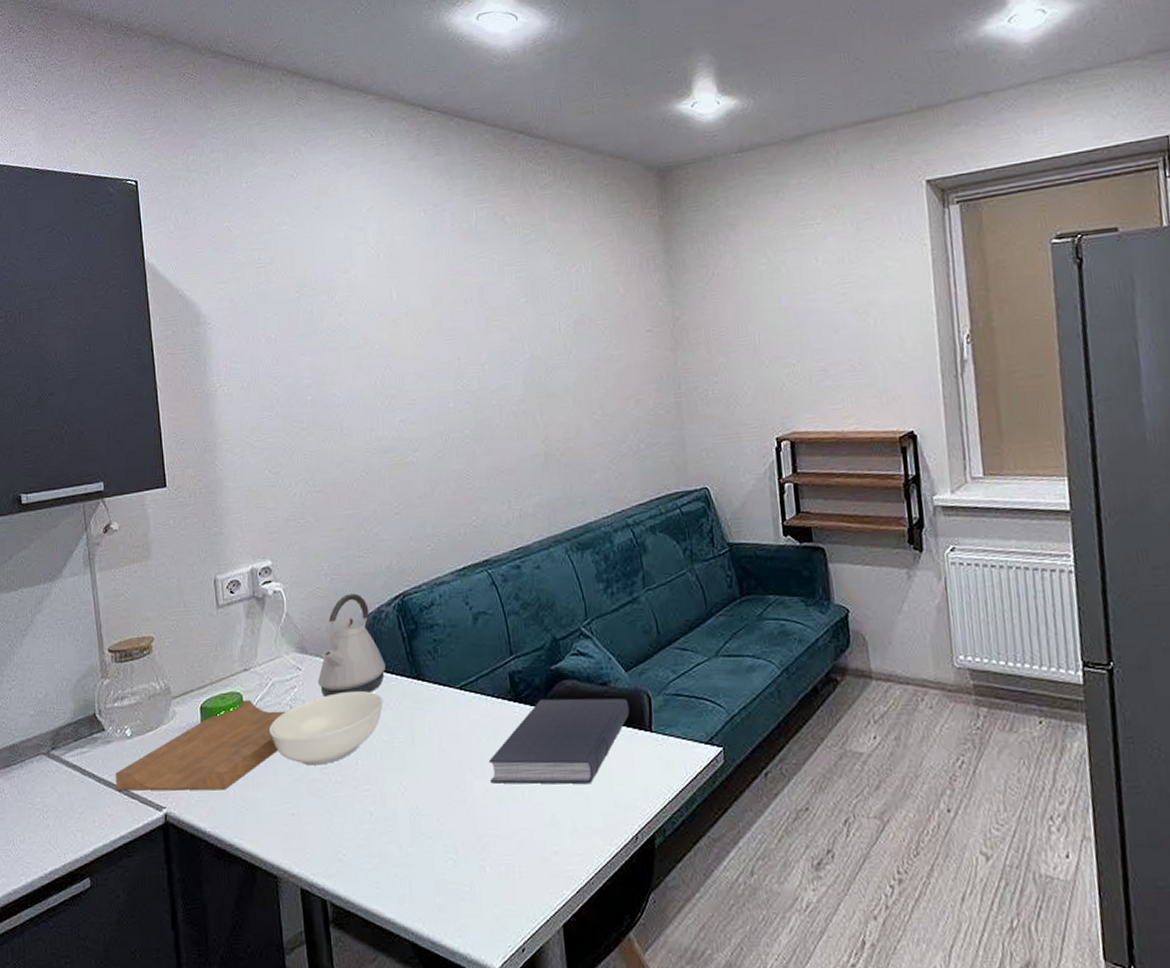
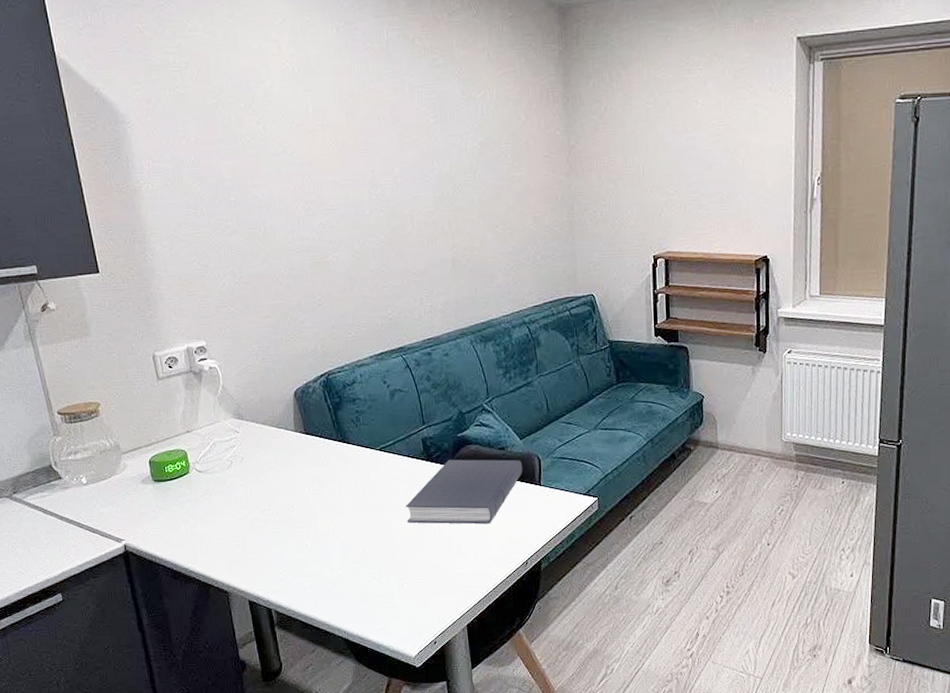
cutting board: present [115,699,286,791] -> none [75,455,227,527]
bowl: present [268,690,383,766] -> none [212,450,314,508]
kettle: present [318,593,386,698] -> none [254,371,315,455]

